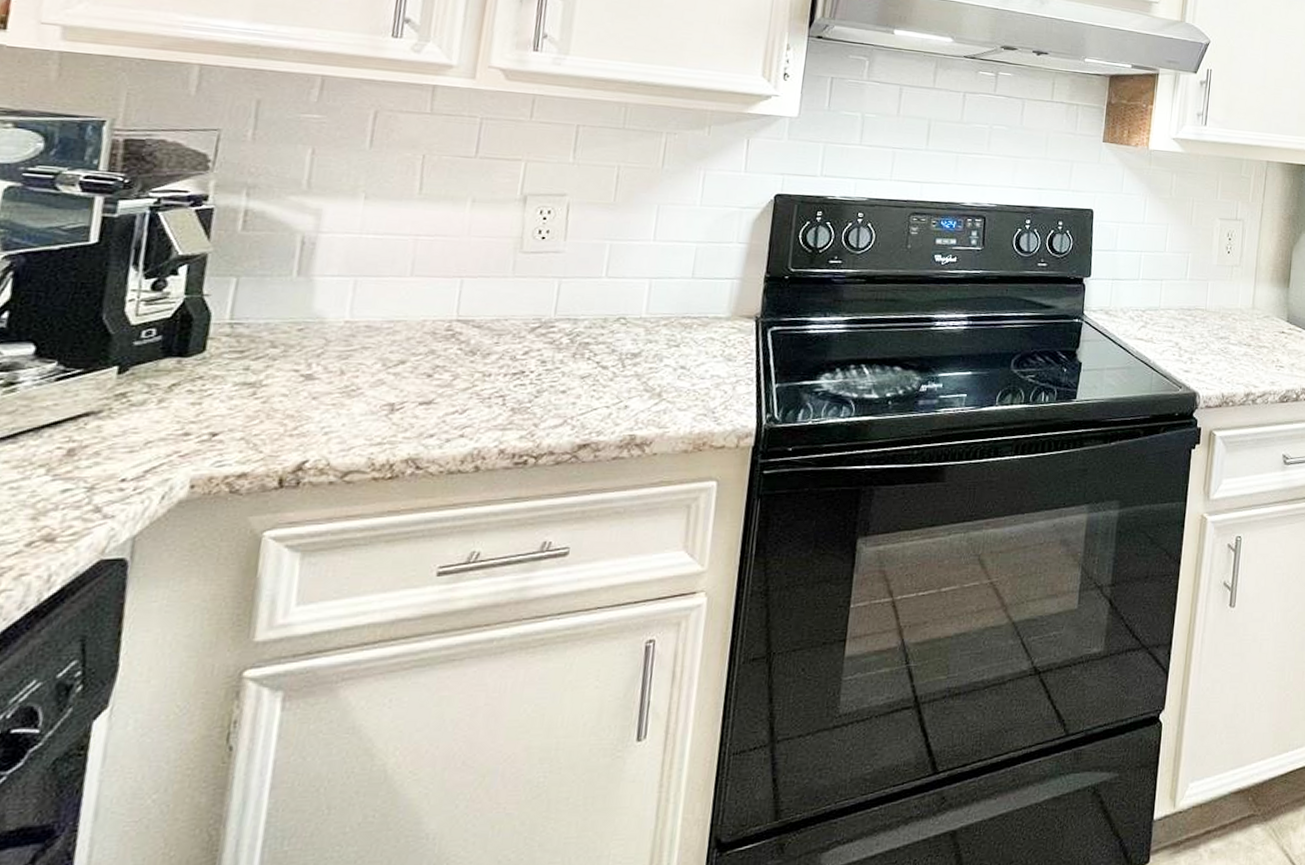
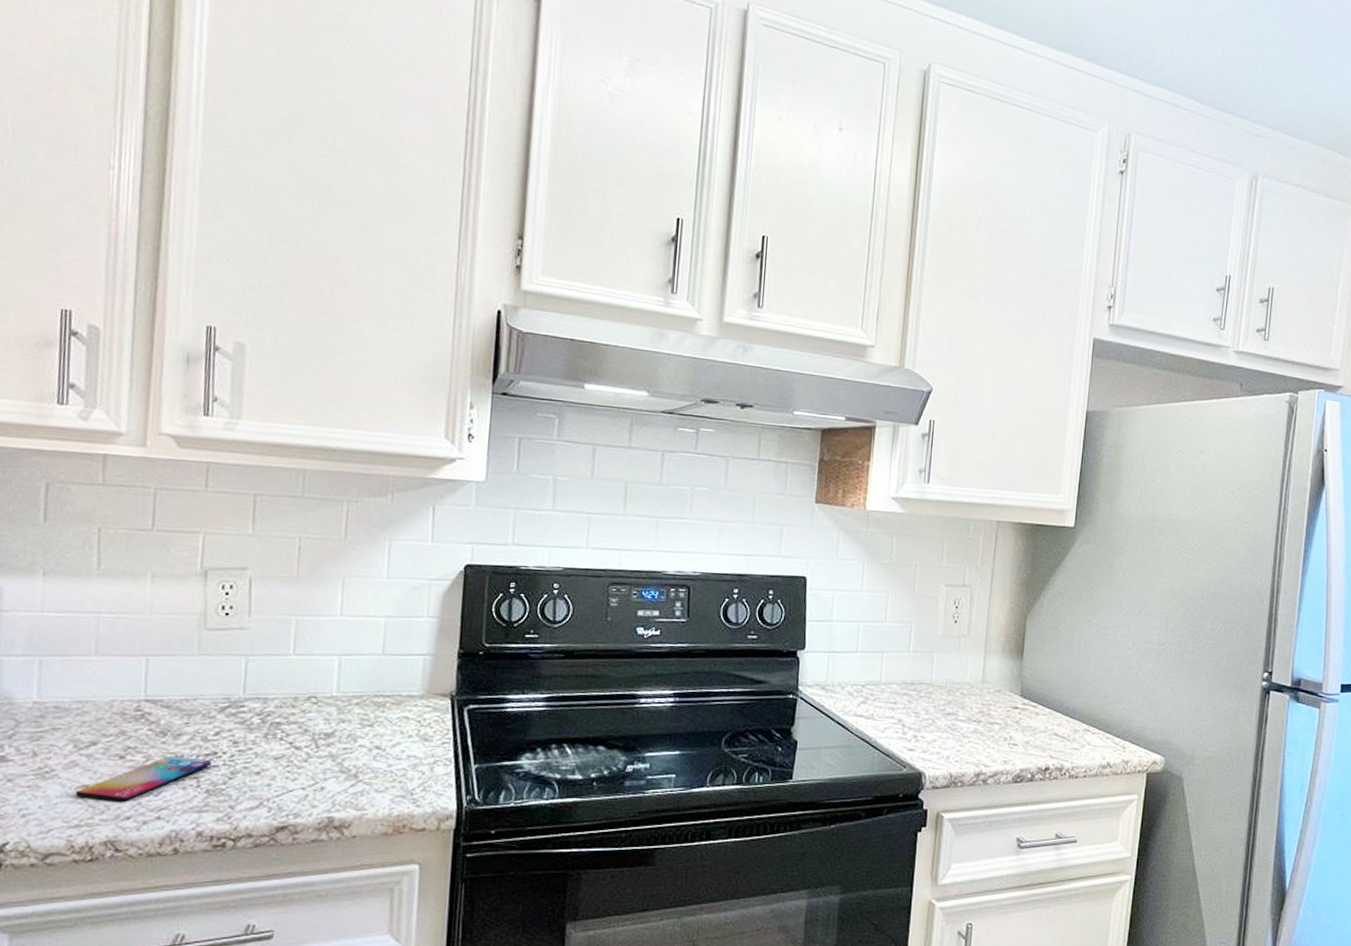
smartphone: none [380,374,519,419] -> present [75,755,212,802]

